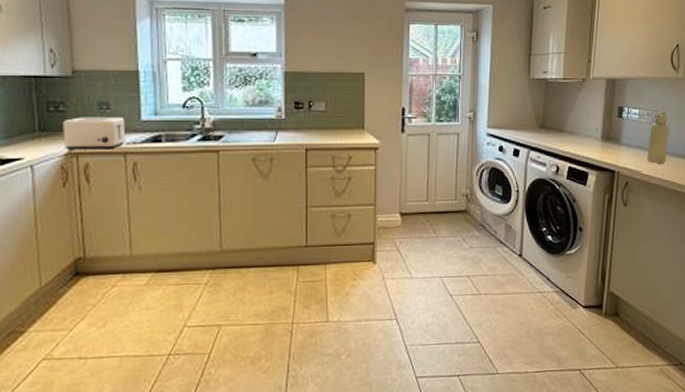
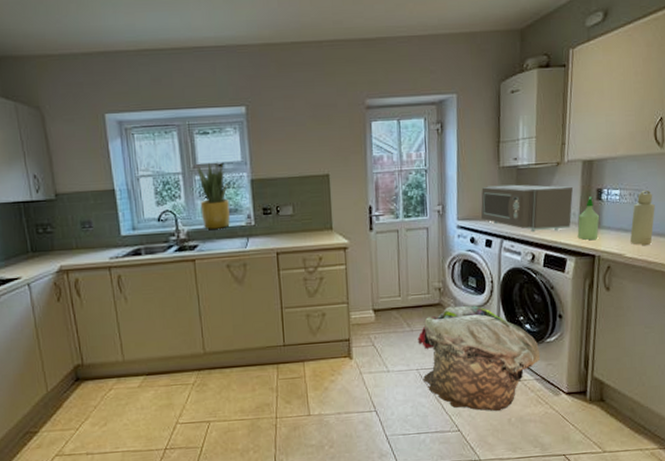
toaster: present [63,117,126,150] -> none [52,234,109,267]
planter: none [227,50,261,120] -> present [195,161,230,229]
laundry basket: none [442,213,561,324] -> present [417,306,541,412]
microwave: none [509,96,596,145] -> present [480,184,573,233]
spray bottle: none [599,114,620,156] -> present [577,197,600,241]

